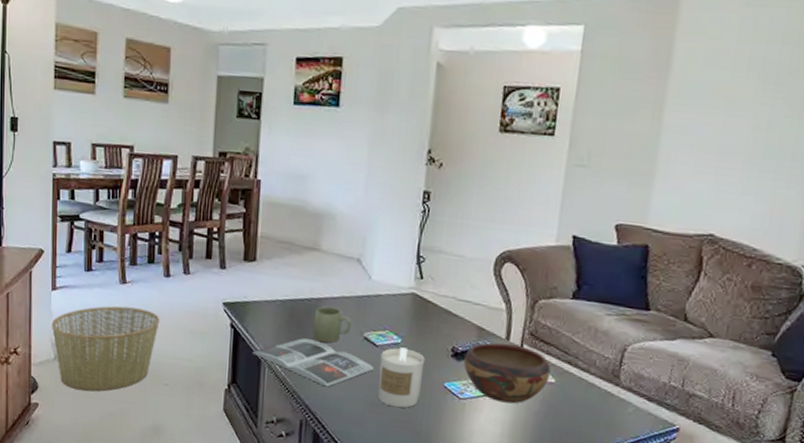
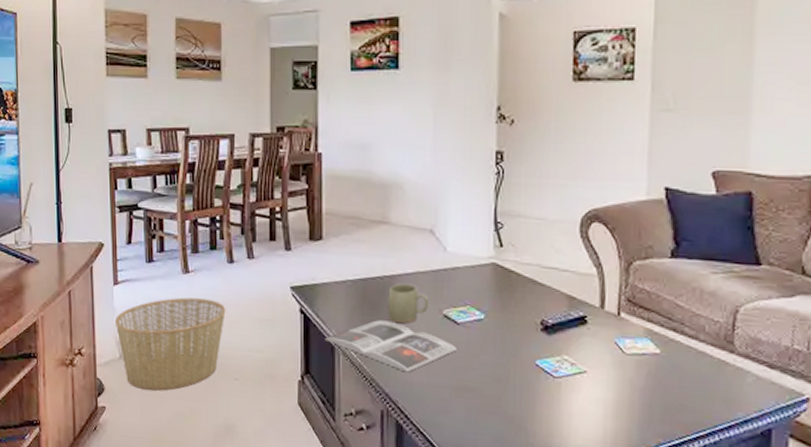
candle: present [377,347,425,408] -> none [462,324,512,392]
decorative bowl: present [464,342,551,404] -> none [556,312,654,380]

